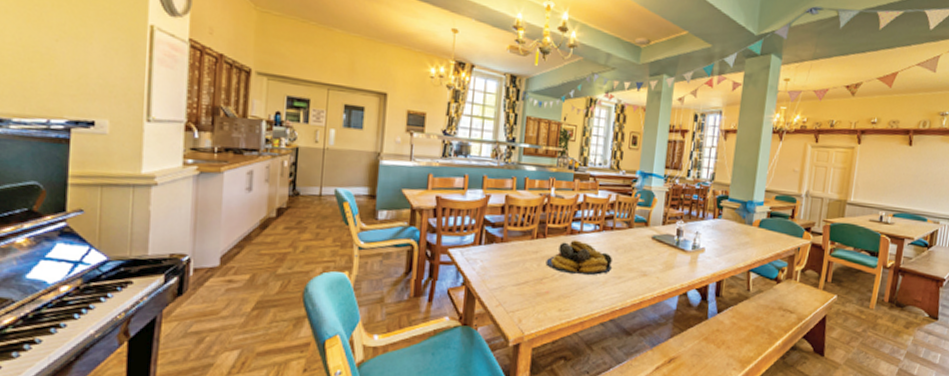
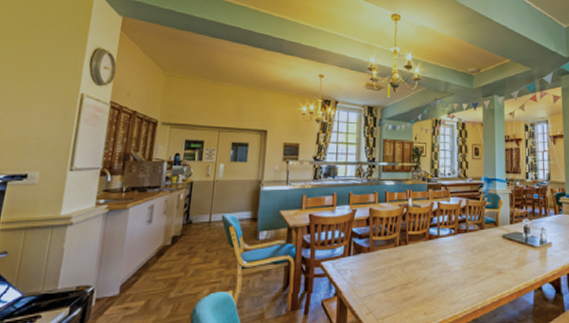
fruit bowl: present [546,240,613,276] -> none [409,244,470,278]

